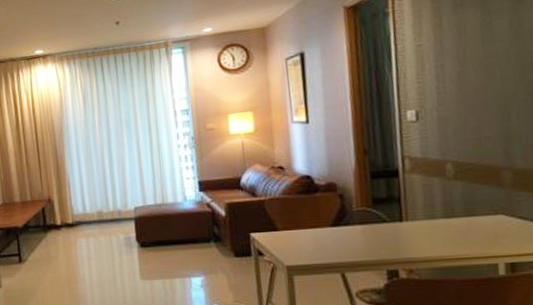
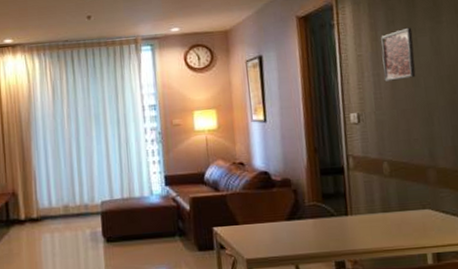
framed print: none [446,9,490,74] -> present [381,27,416,82]

